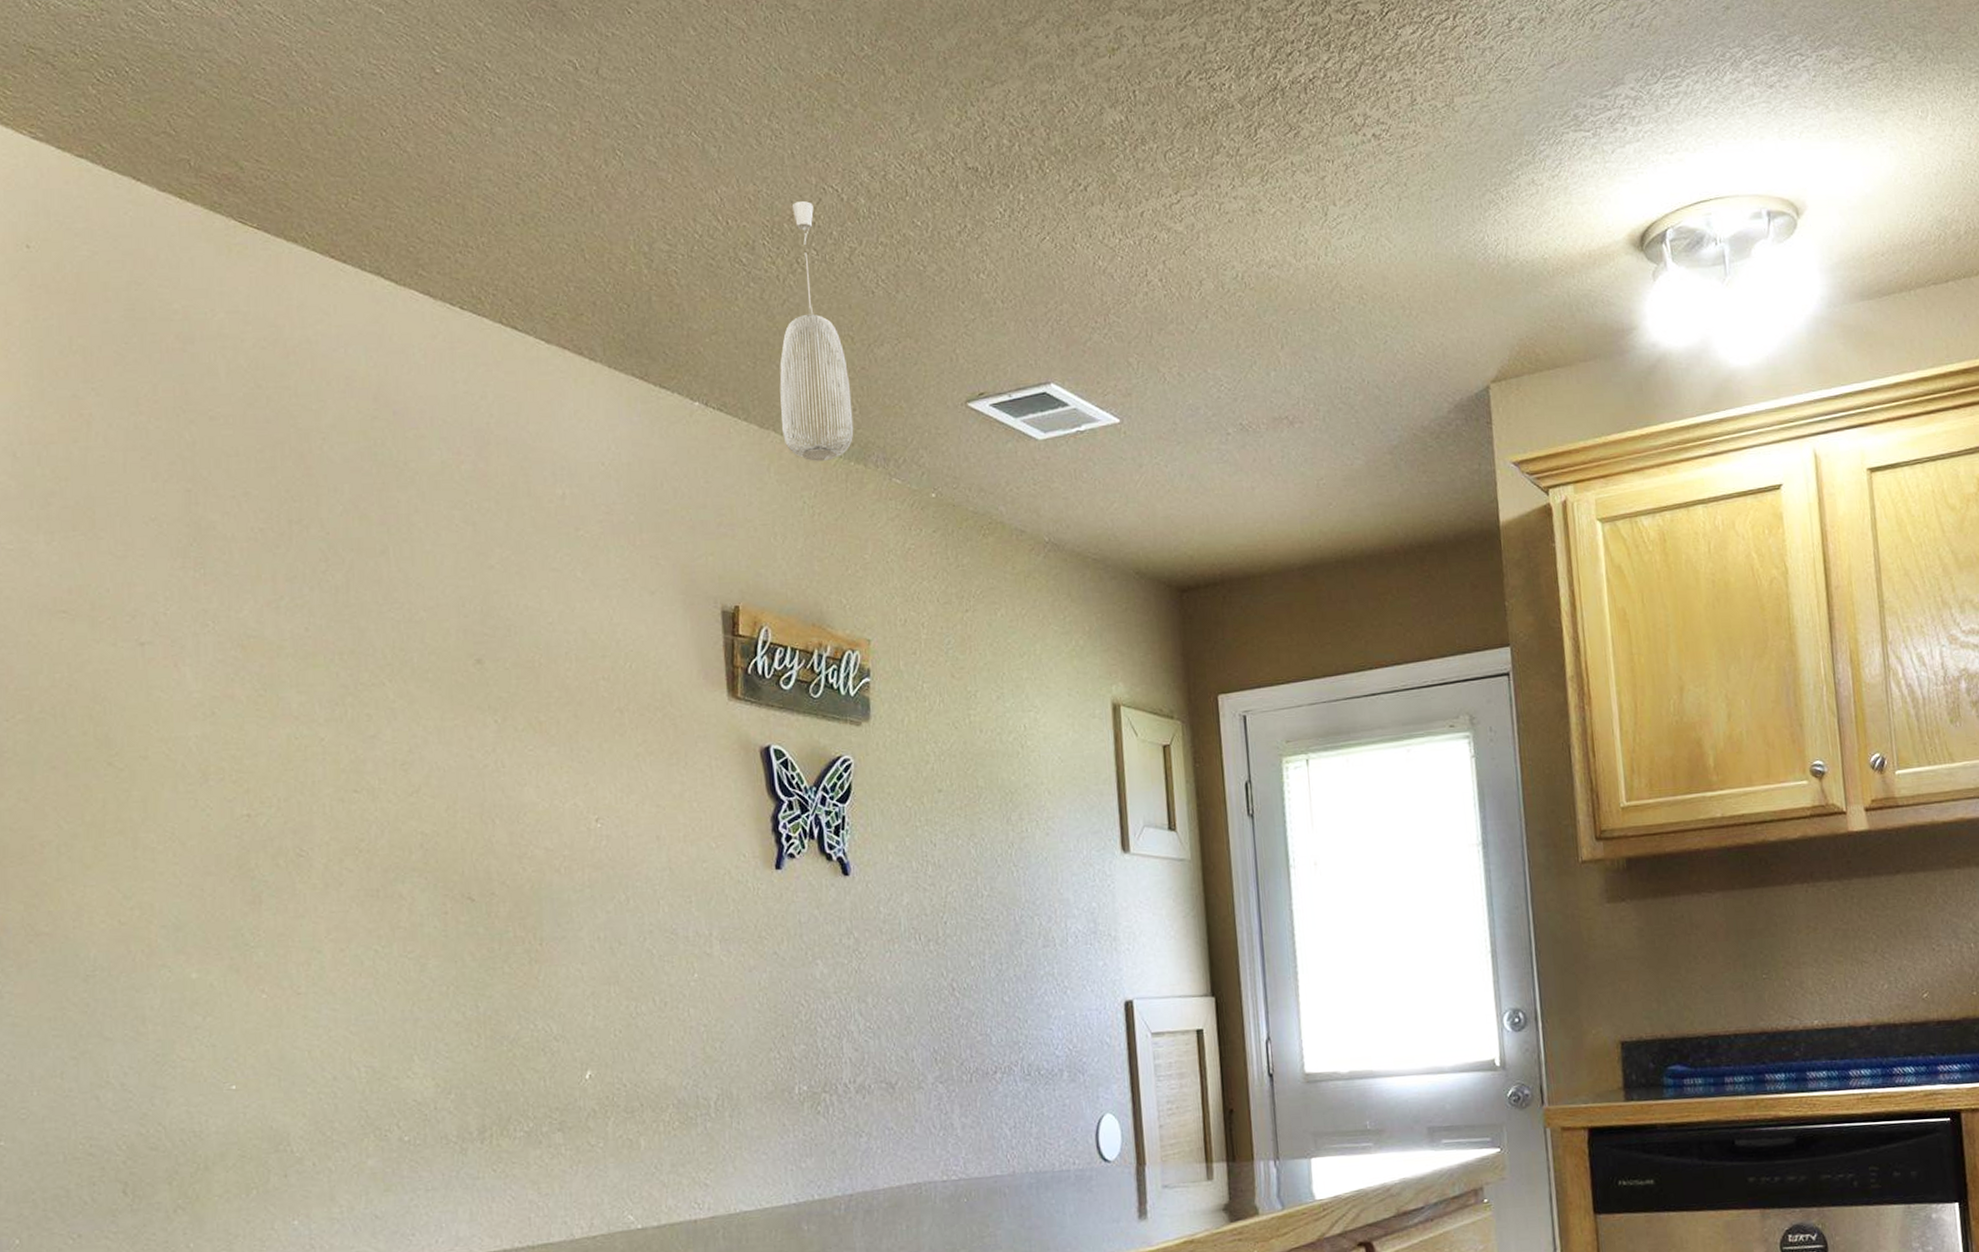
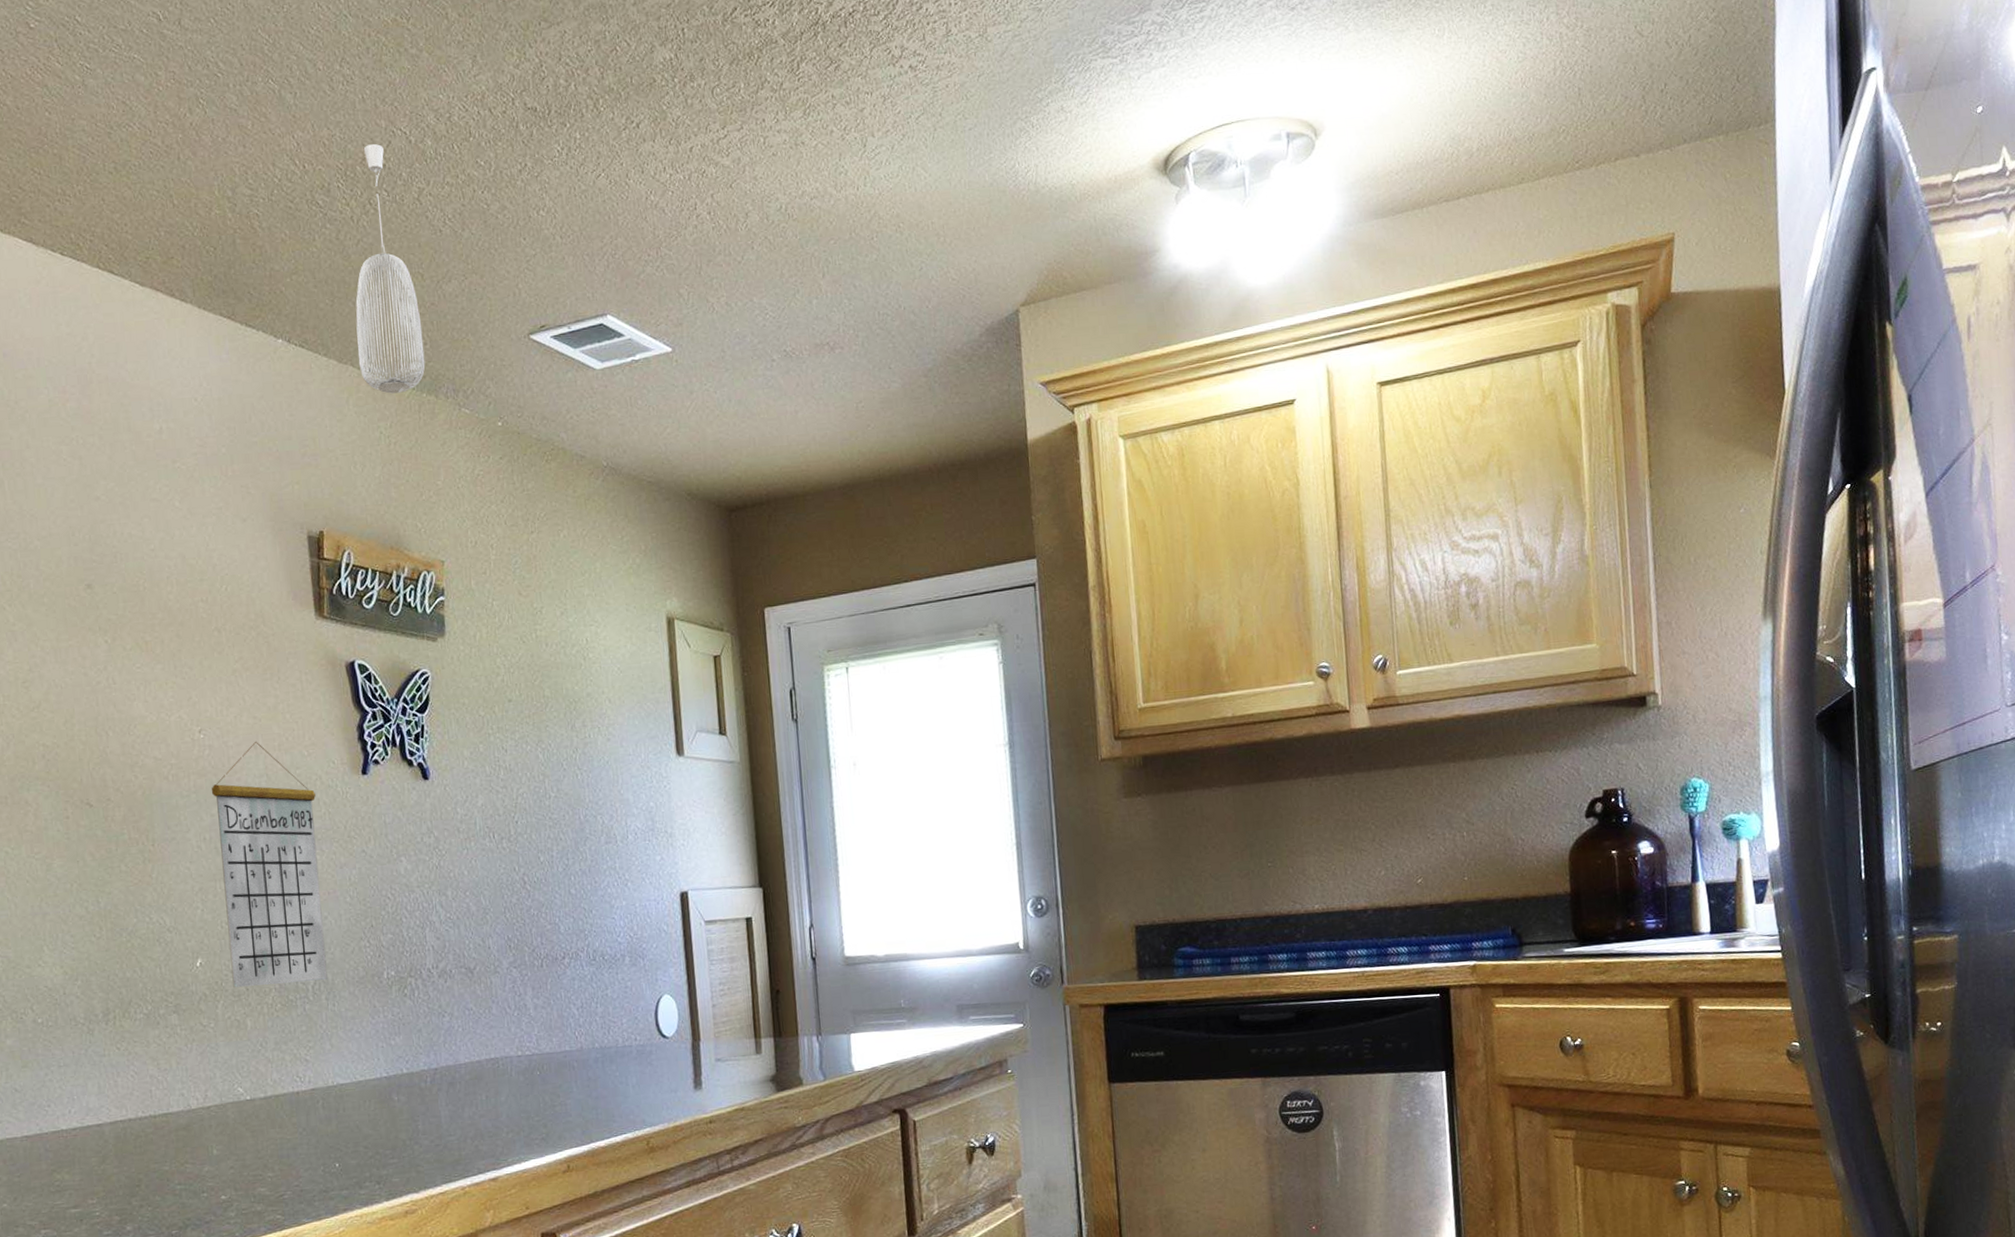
calendar: none [607,831,732,1103] -> present [211,741,328,987]

